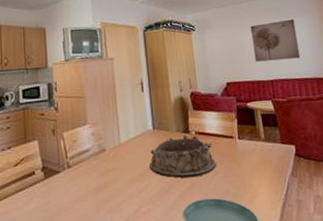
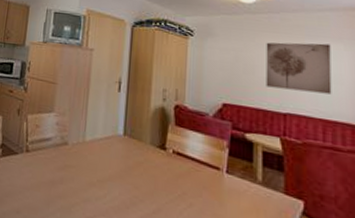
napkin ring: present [149,134,217,178] -> none [111,149,193,203]

